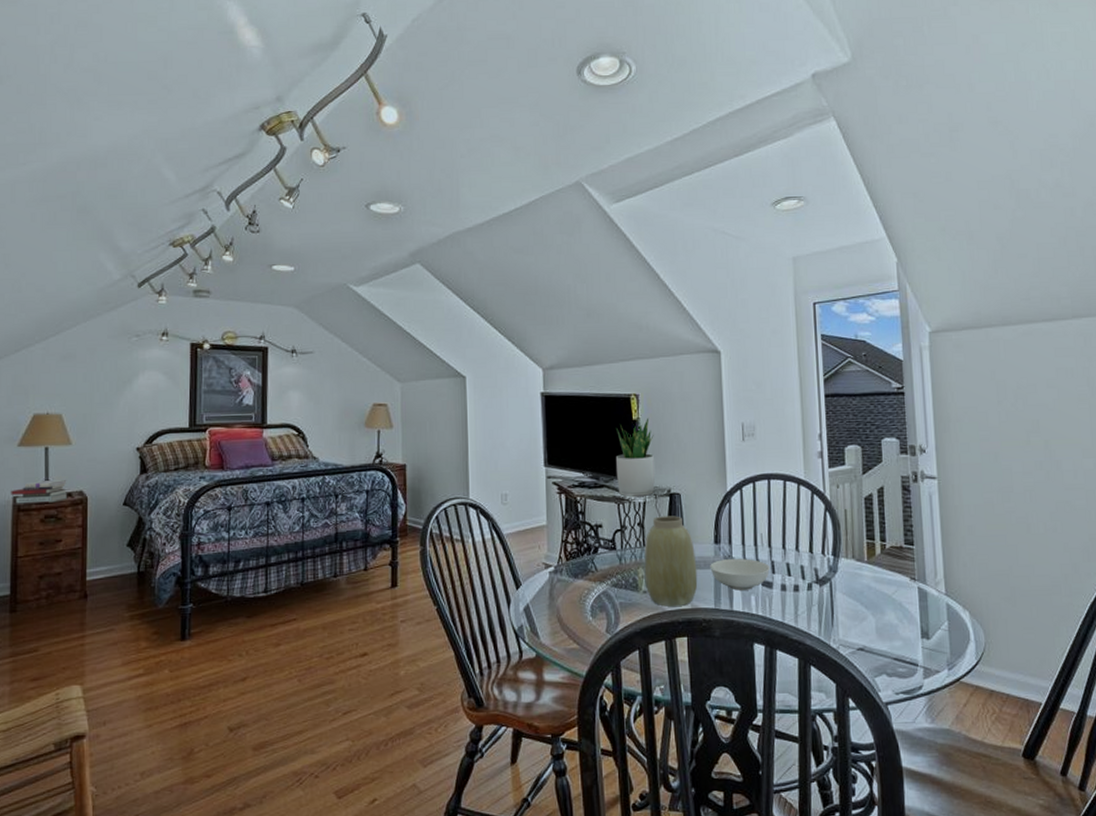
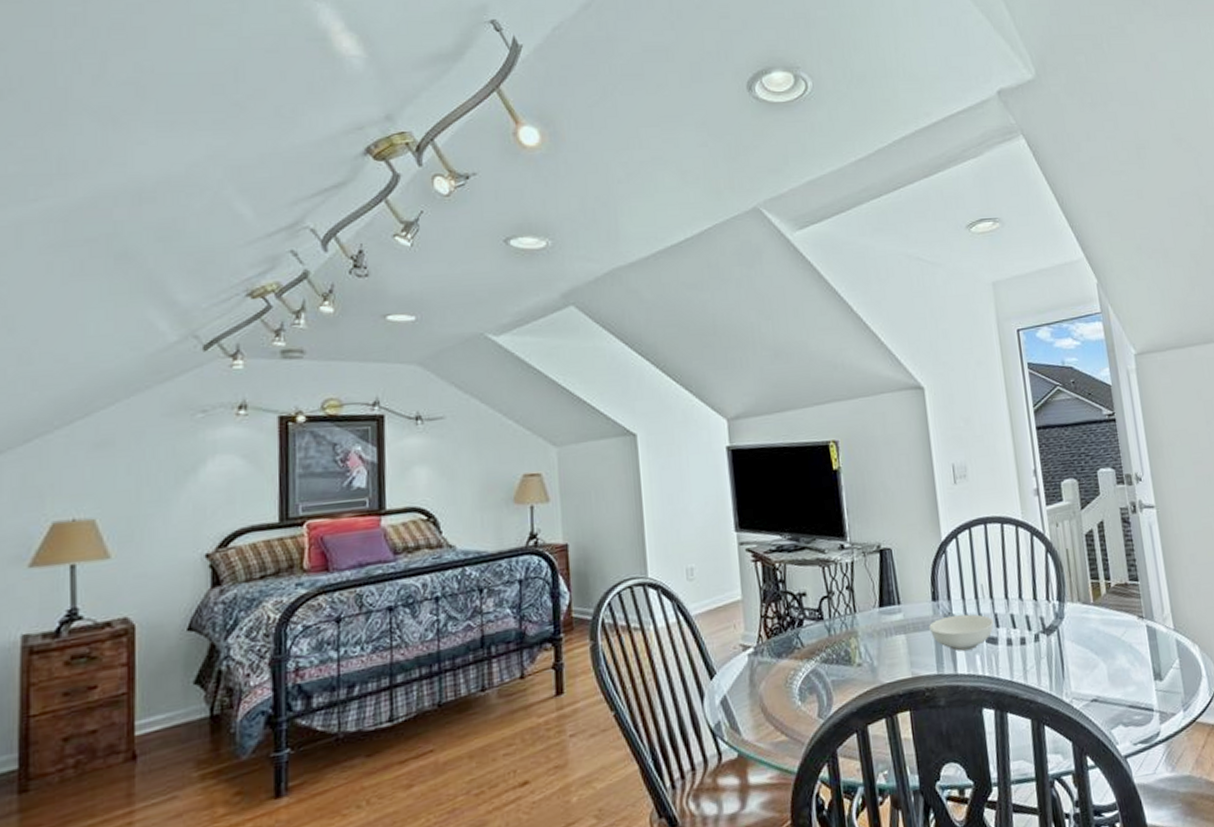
books: present [11,480,68,505] -> none [19,605,106,645]
planter: present [615,418,655,497] -> none [816,467,863,558]
vase: present [644,516,698,606] -> none [855,574,918,679]

